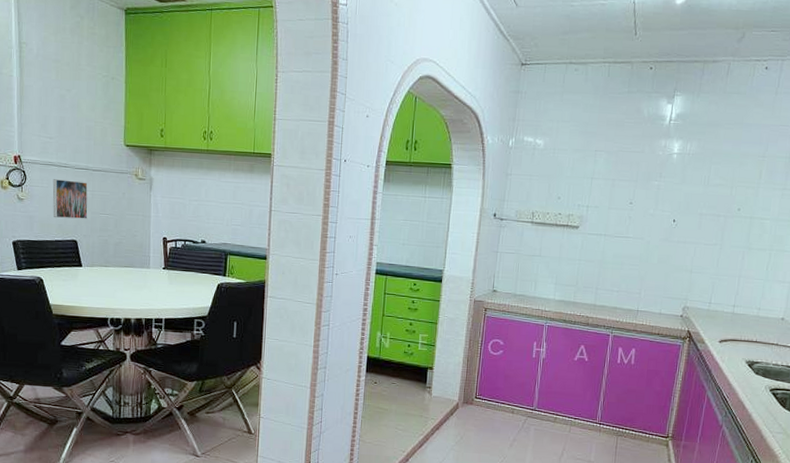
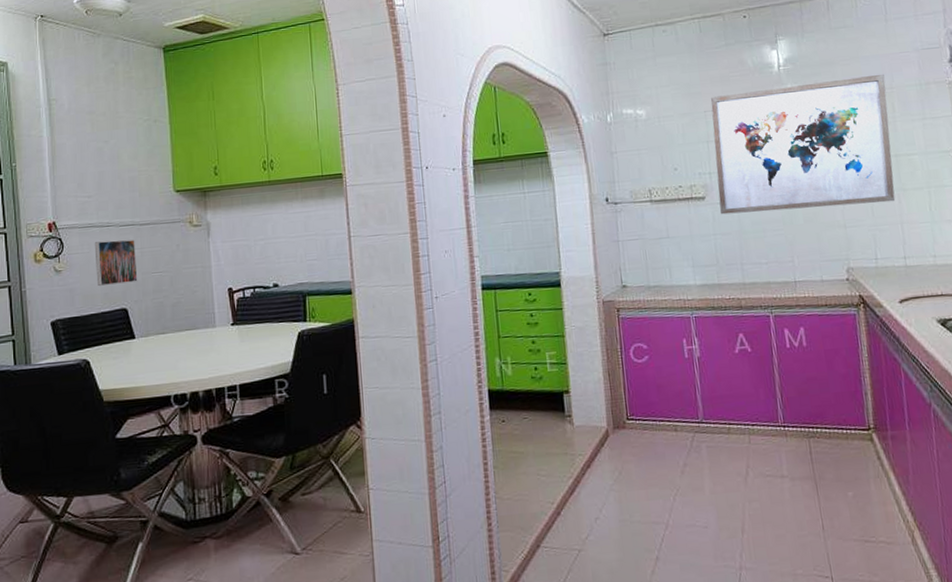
wall art: none [588,138,761,257] -> present [710,73,896,215]

